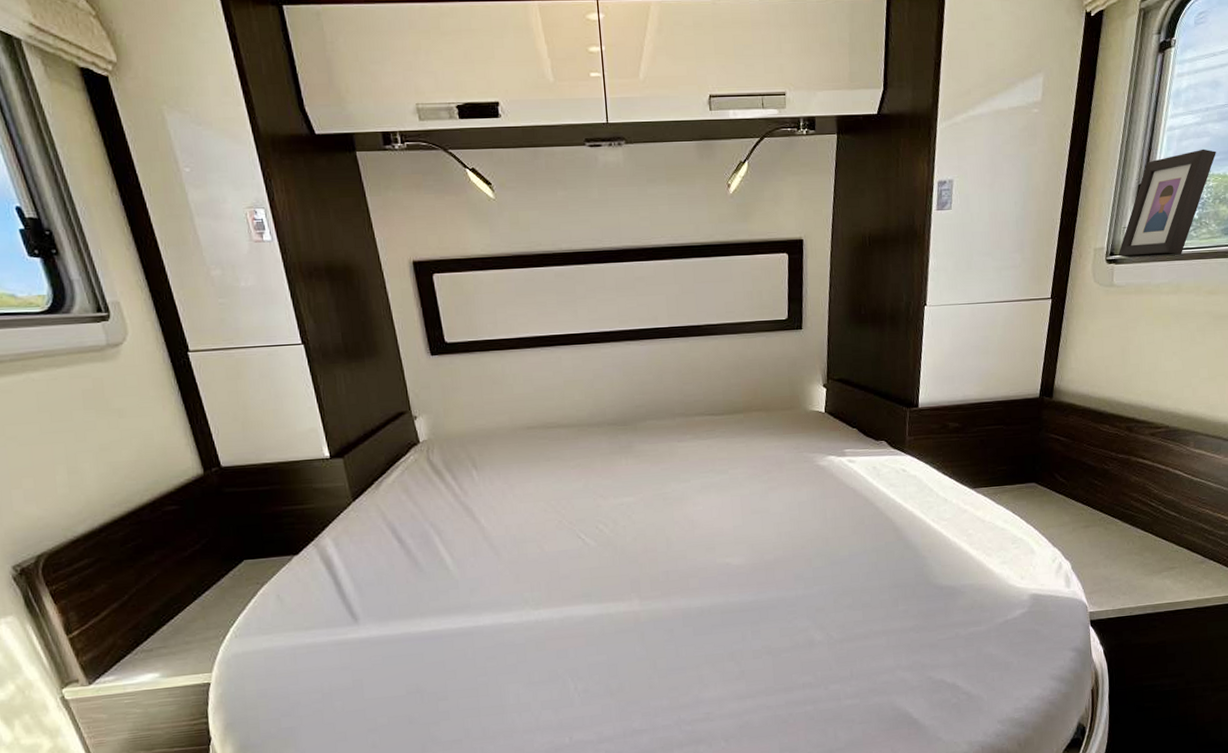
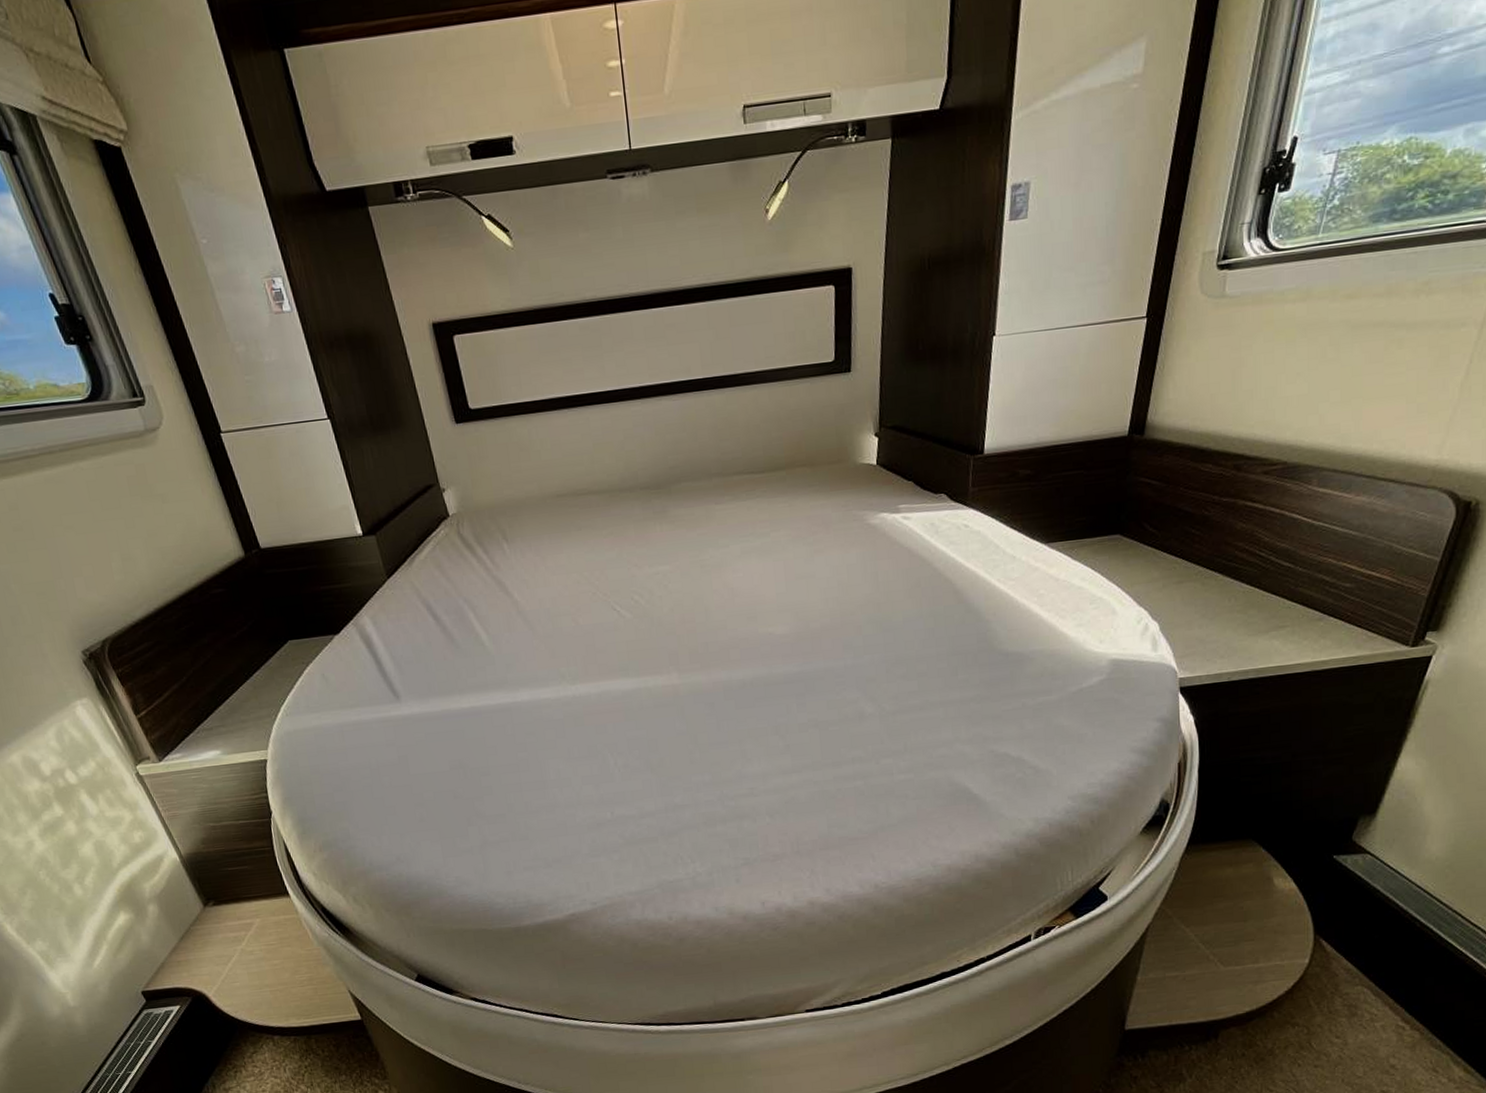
picture frame: present [1118,149,1216,258] -> none [1233,114,1368,262]

